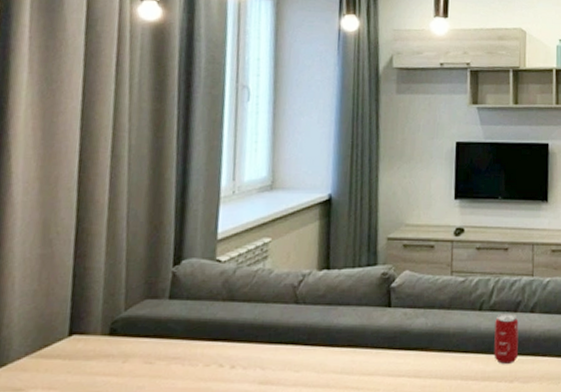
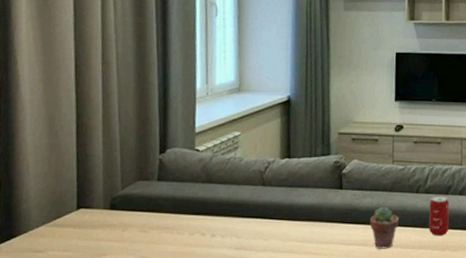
potted succulent: none [423,328,459,382] -> present [369,206,400,249]

